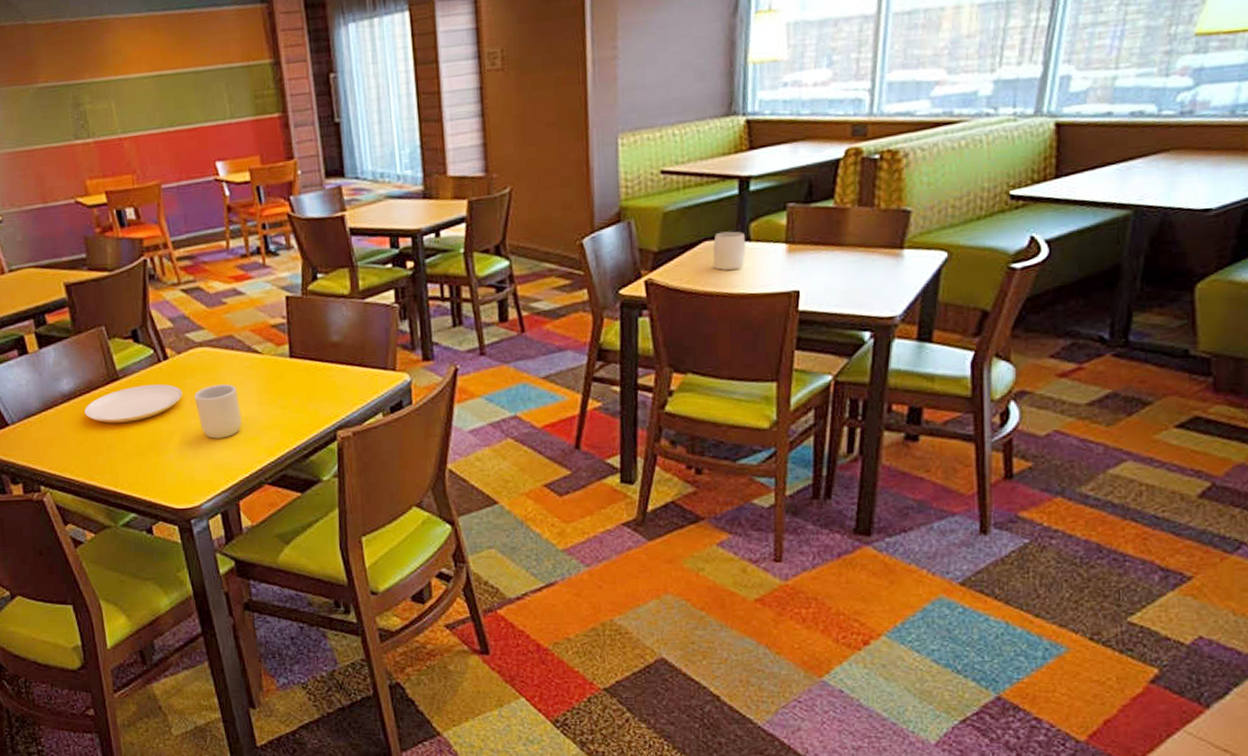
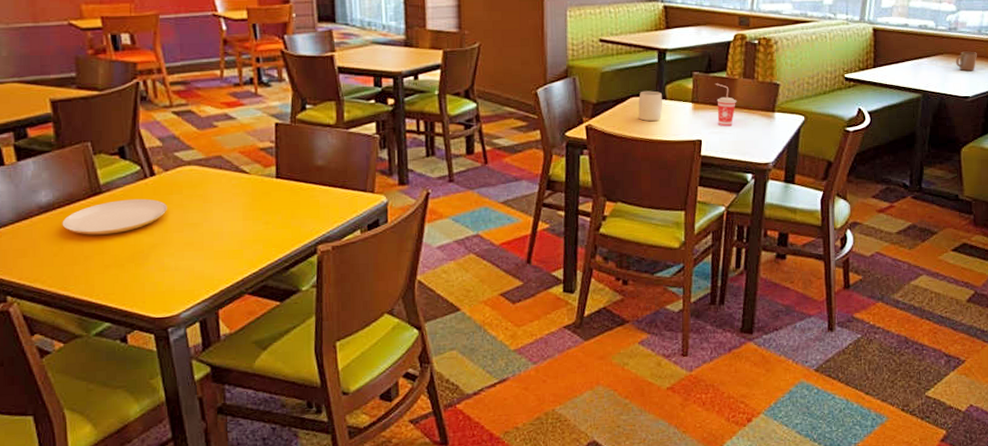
mug: present [194,384,242,439] -> none [180,201,226,251]
beverage cup: none [818,216,849,273] -> present [715,83,737,128]
mug: none [1191,143,1227,173] -> present [956,51,977,72]

